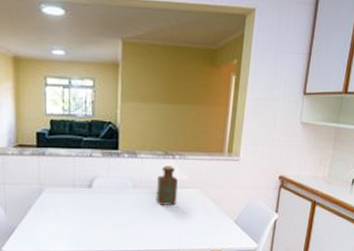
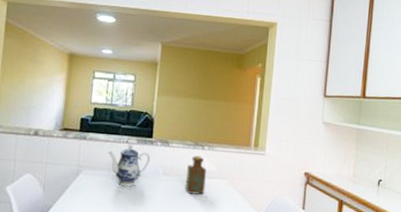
teapot: none [70,157,117,202] -> present [107,143,150,187]

